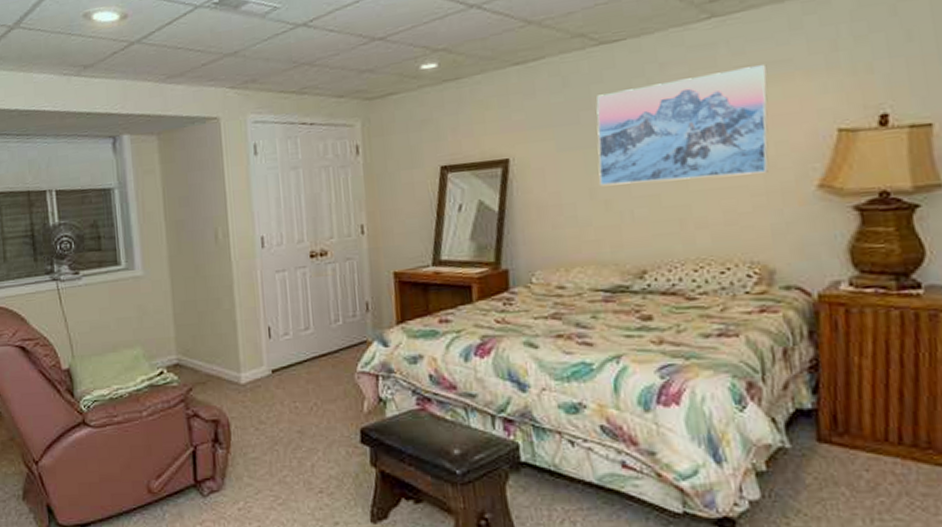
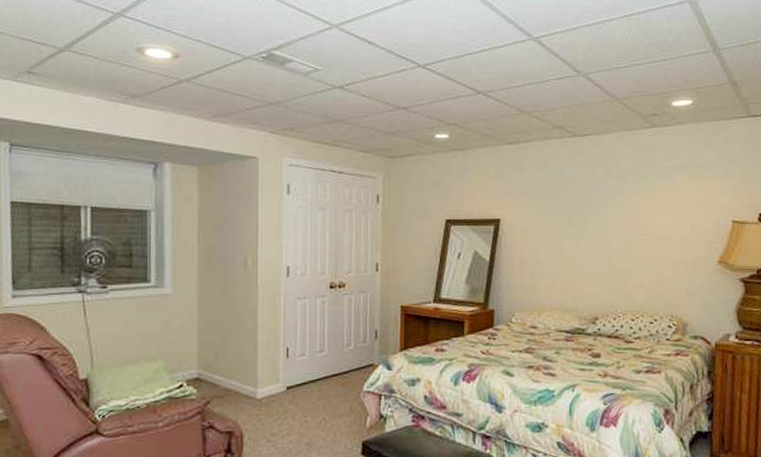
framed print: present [596,65,769,186] -> none [567,167,688,249]

